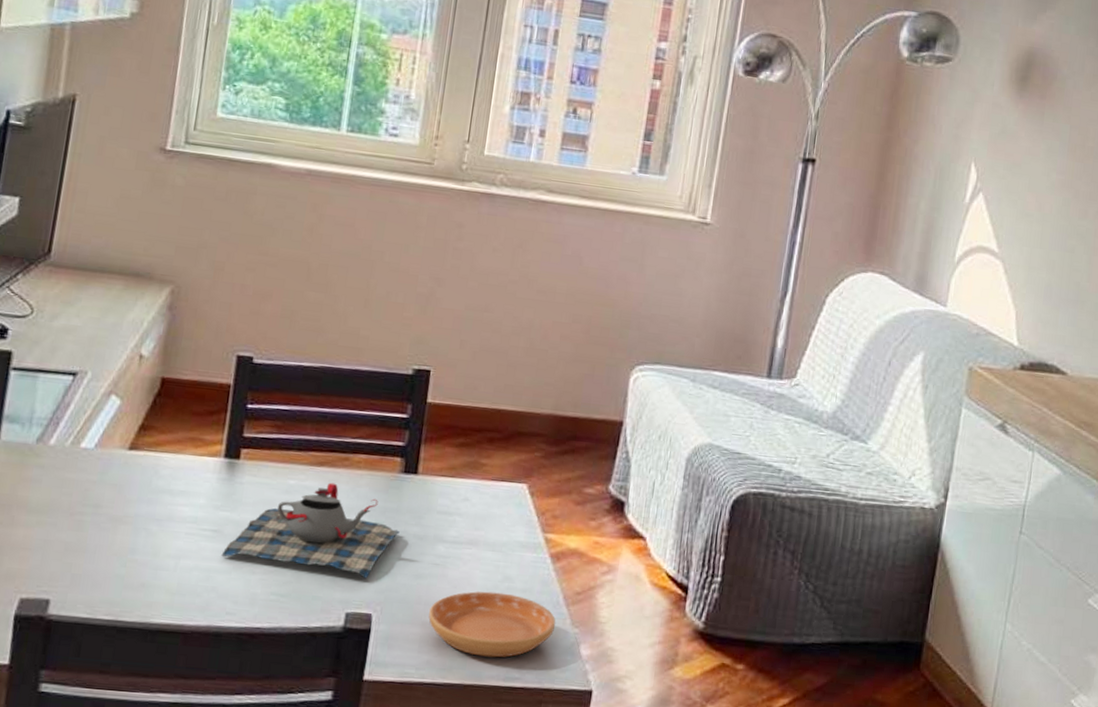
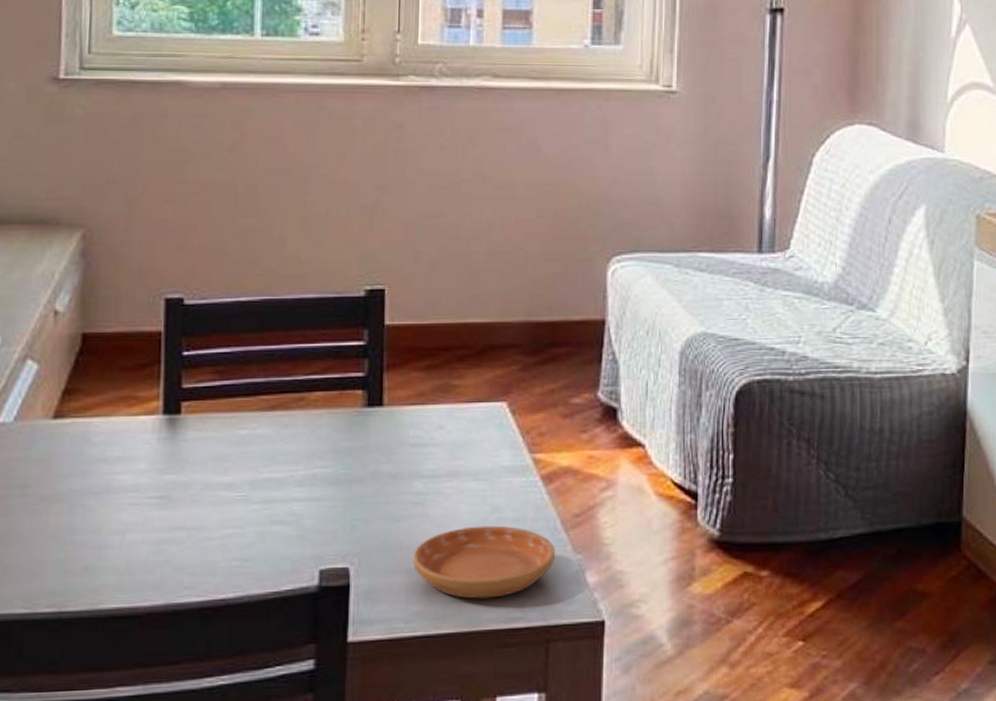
teapot: present [221,482,400,579] -> none [171,427,370,529]

